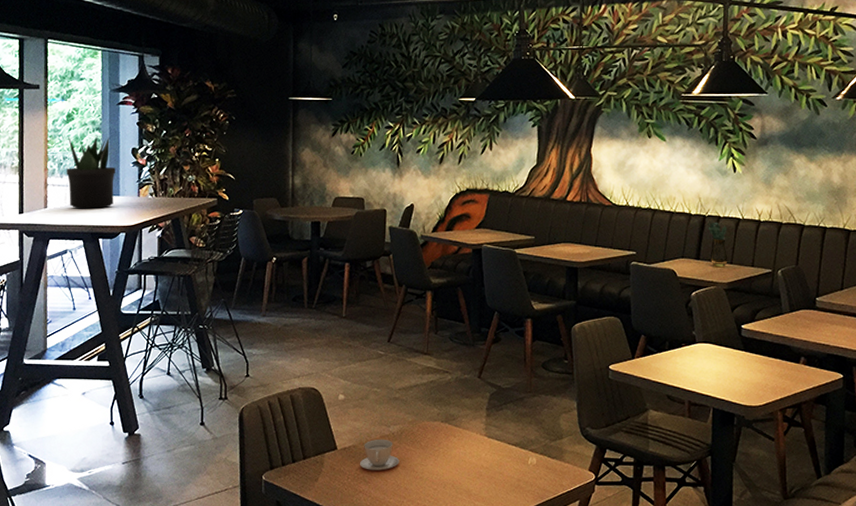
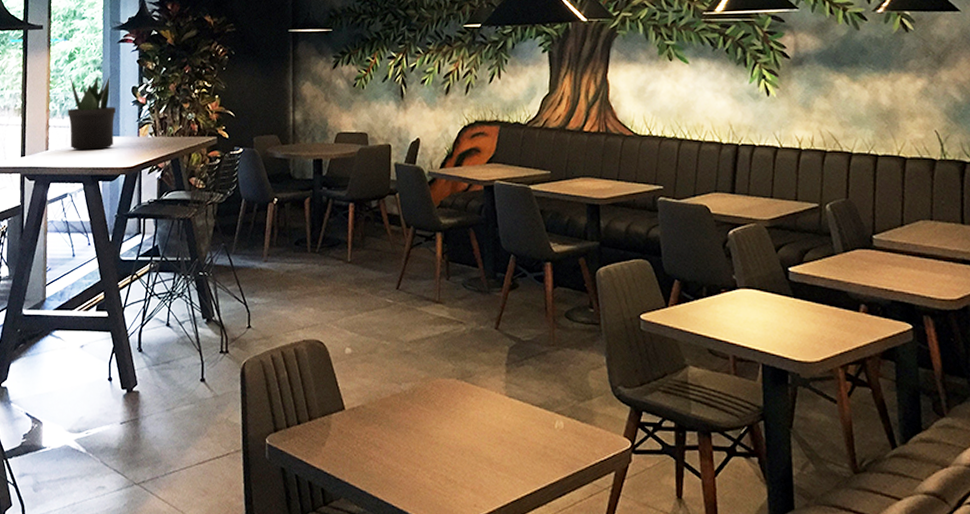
teacup: present [359,439,400,471] -> none [369,398,413,434]
vase: present [708,219,728,268] -> none [742,148,768,203]

